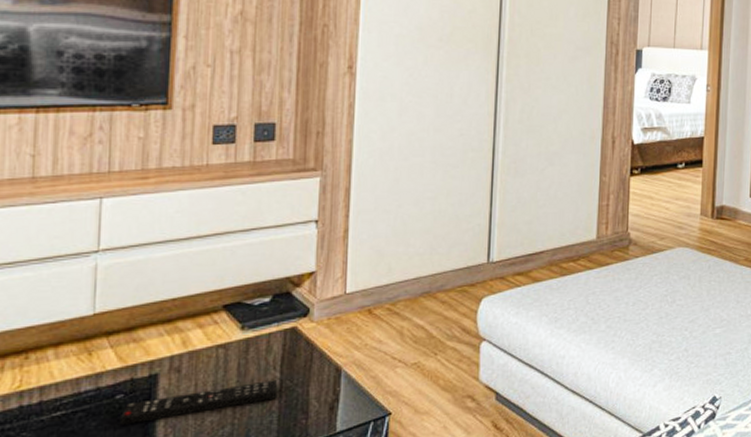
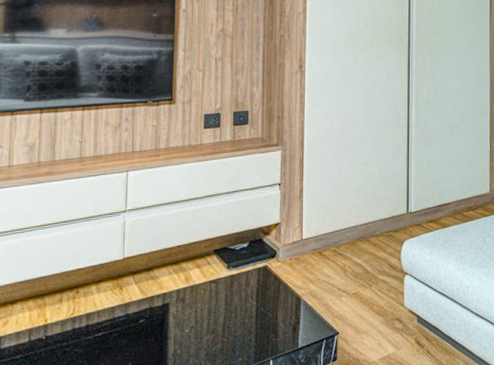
remote control: present [121,380,278,425] -> none [143,307,255,343]

